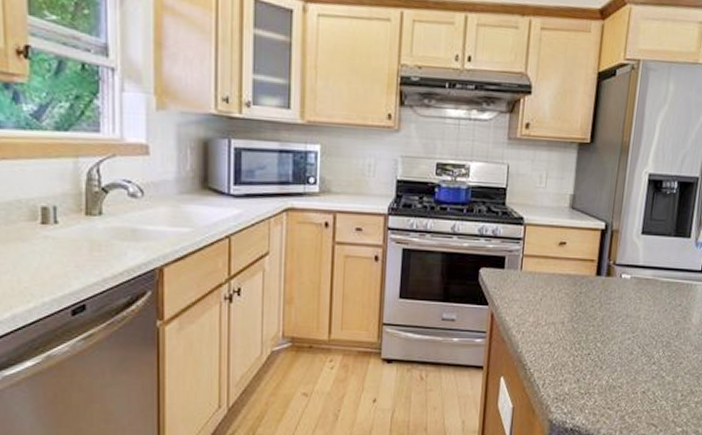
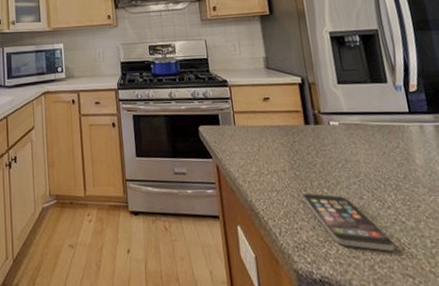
smartphone: none [574,347,649,403] -> present [302,194,395,251]

